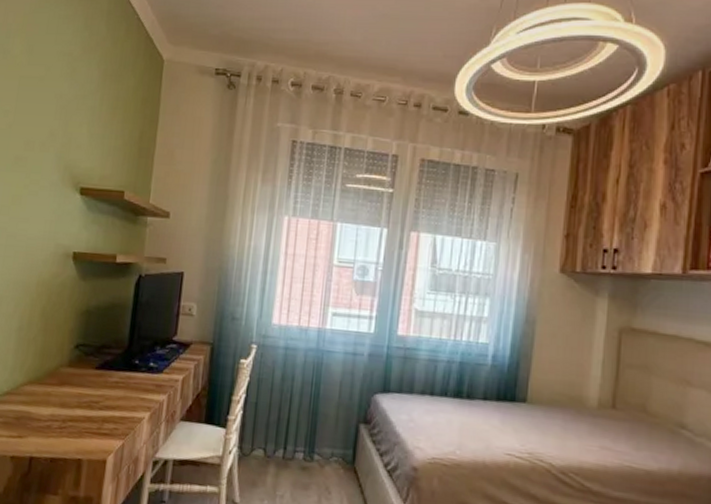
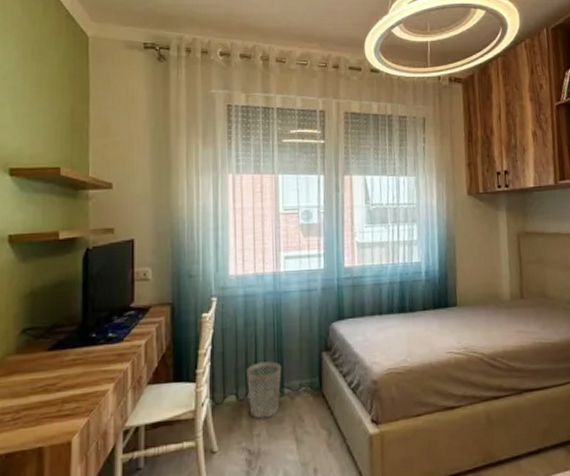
wastebasket: none [275,421,315,482] -> present [247,361,282,419]

